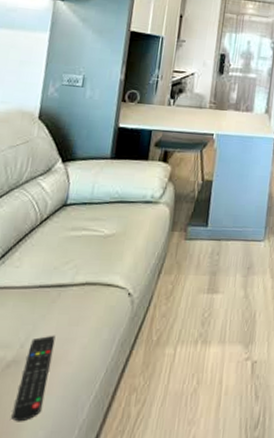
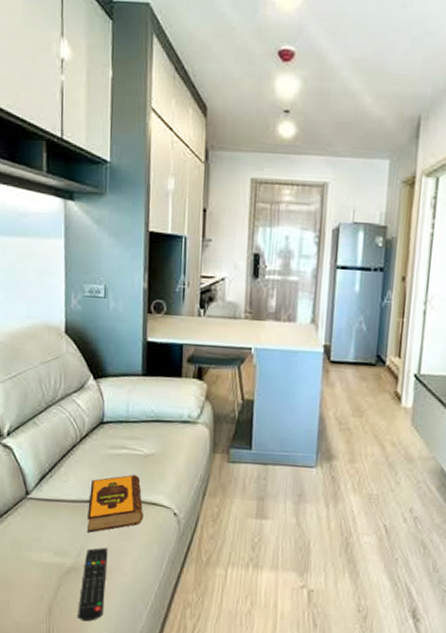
hardback book: none [35,256,98,320] -> present [87,474,144,533]

